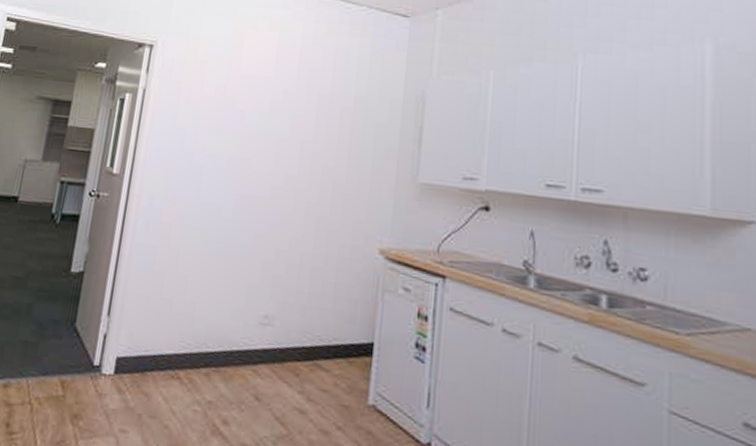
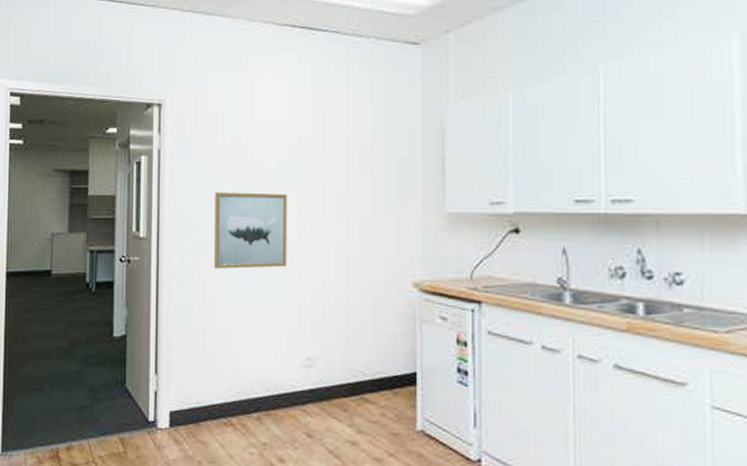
wall art: none [183,137,265,220] -> present [214,192,287,269]

